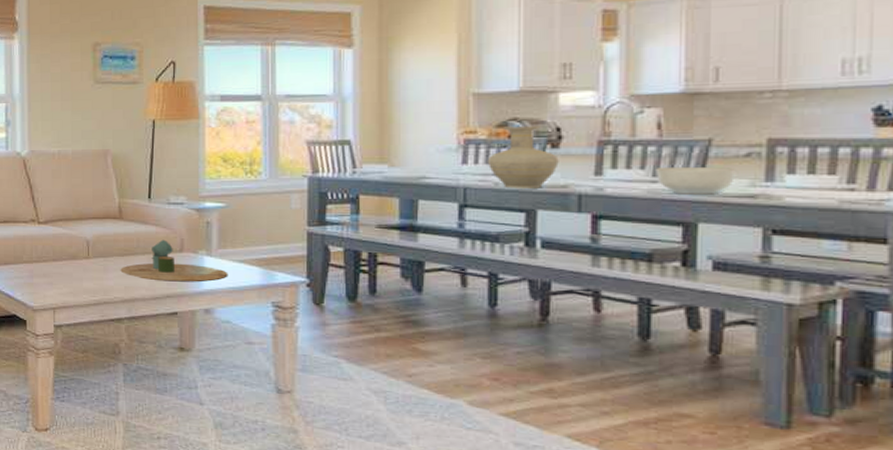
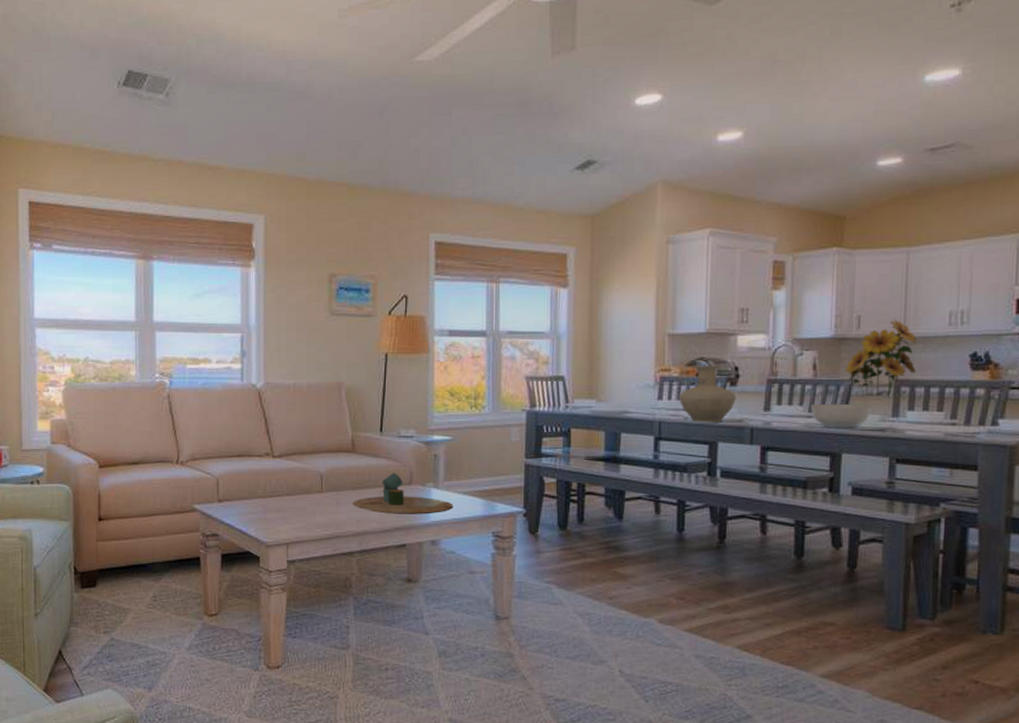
flower bouquet: none [701,70,798,159] -> present [846,319,917,397]

